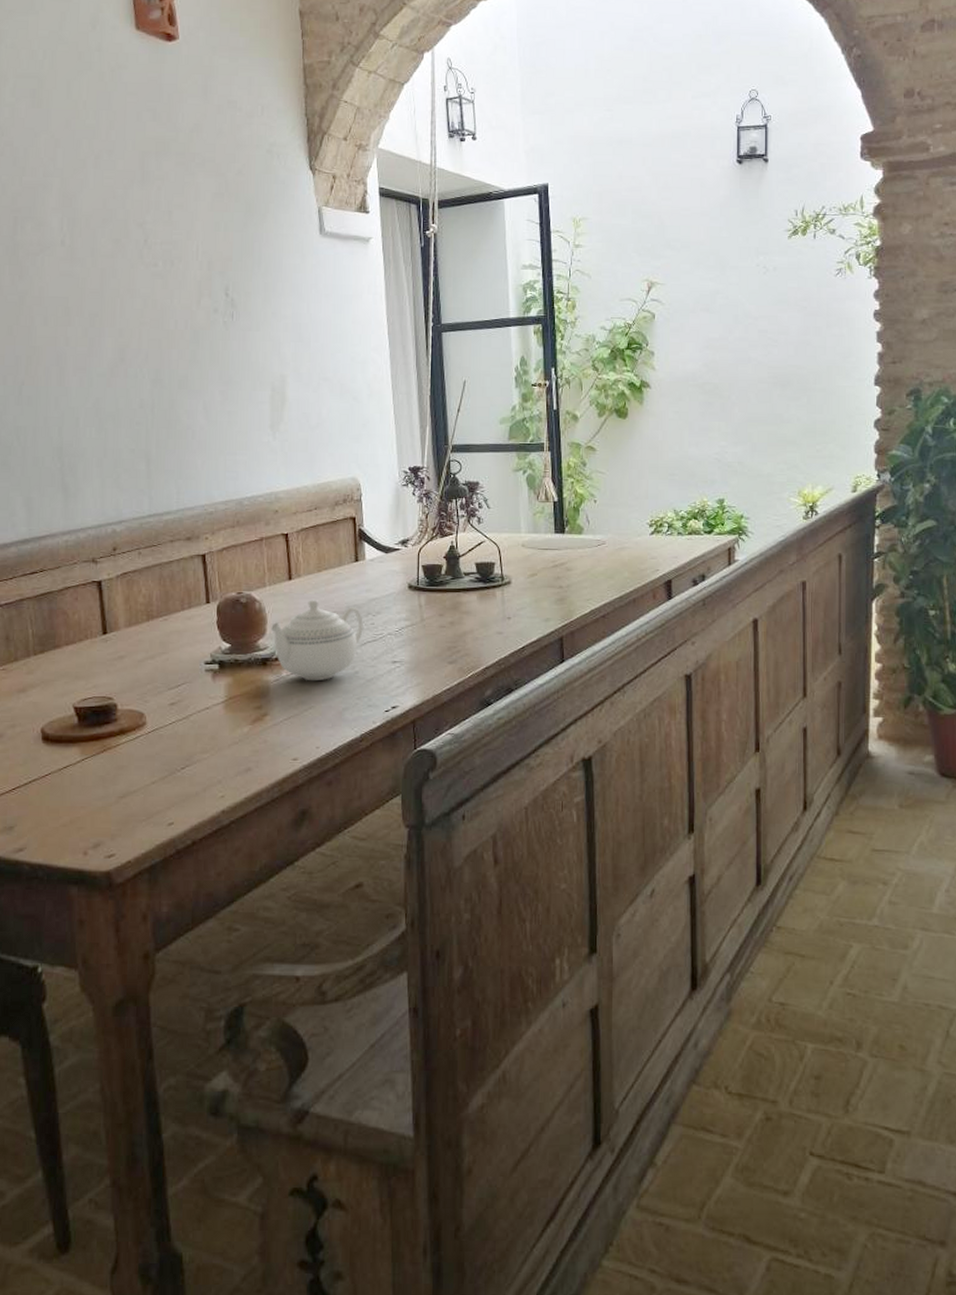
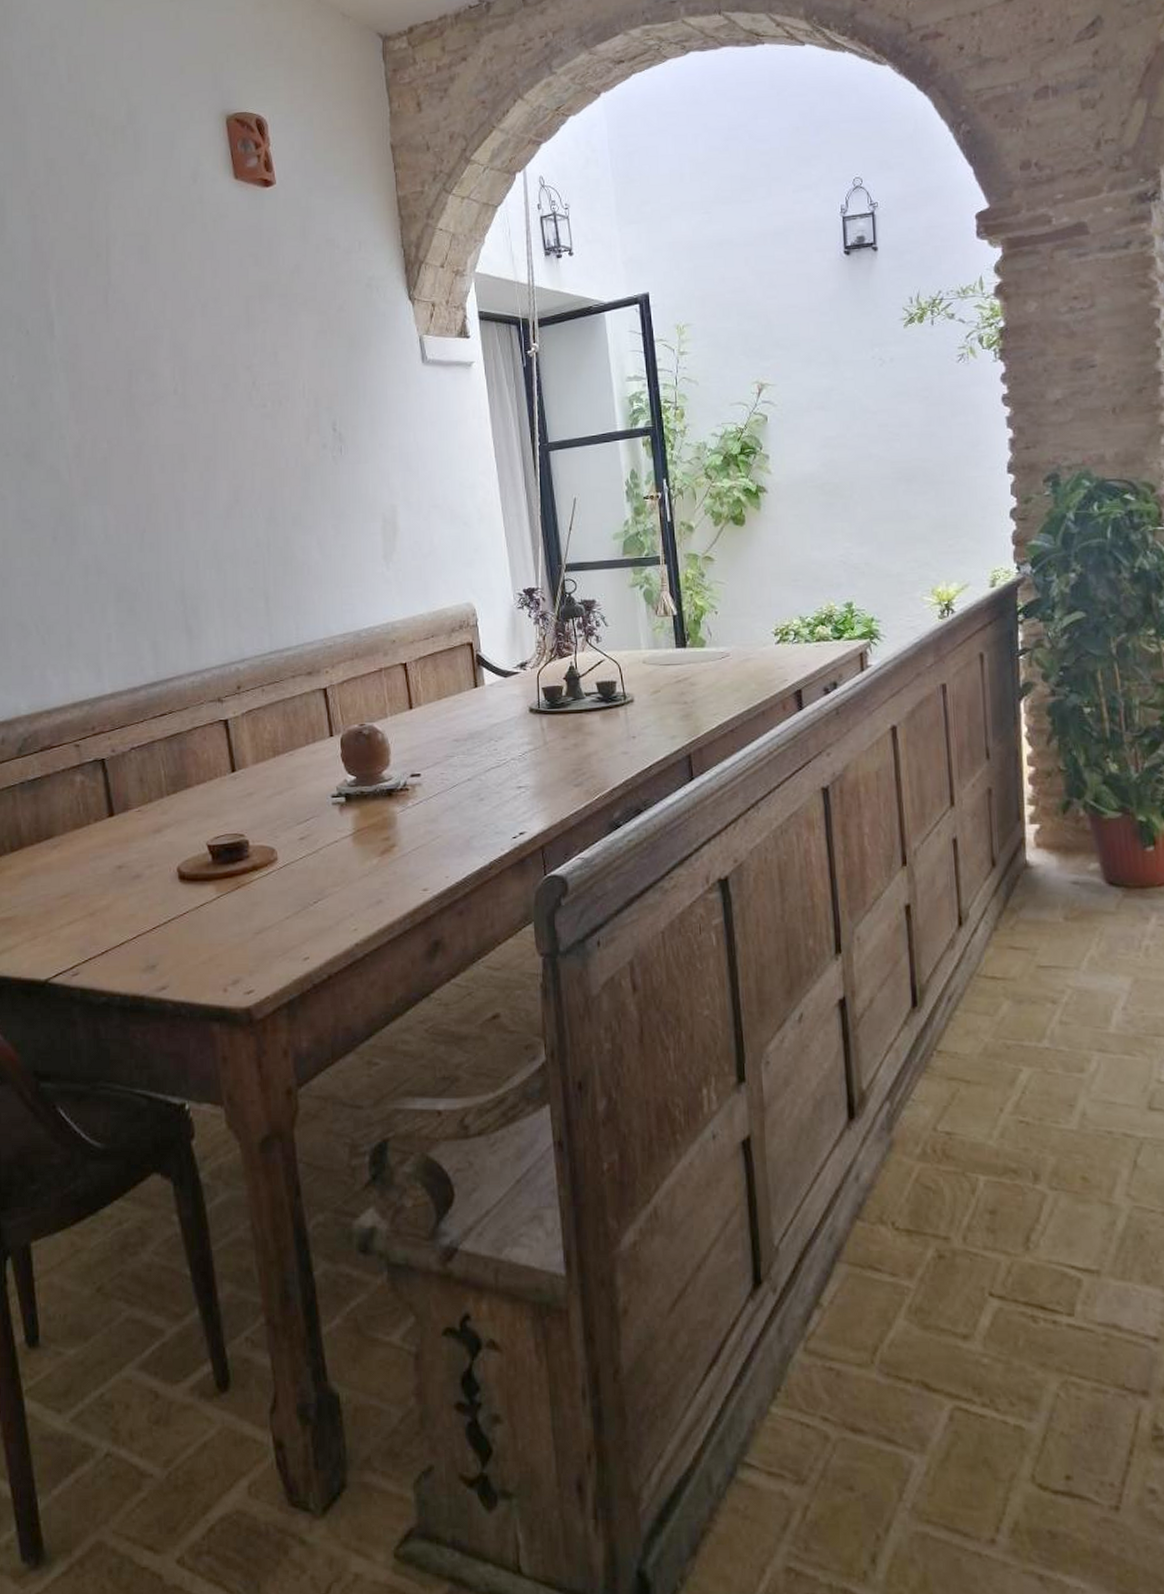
teapot: present [270,599,363,681] -> none [394,727,486,810]

